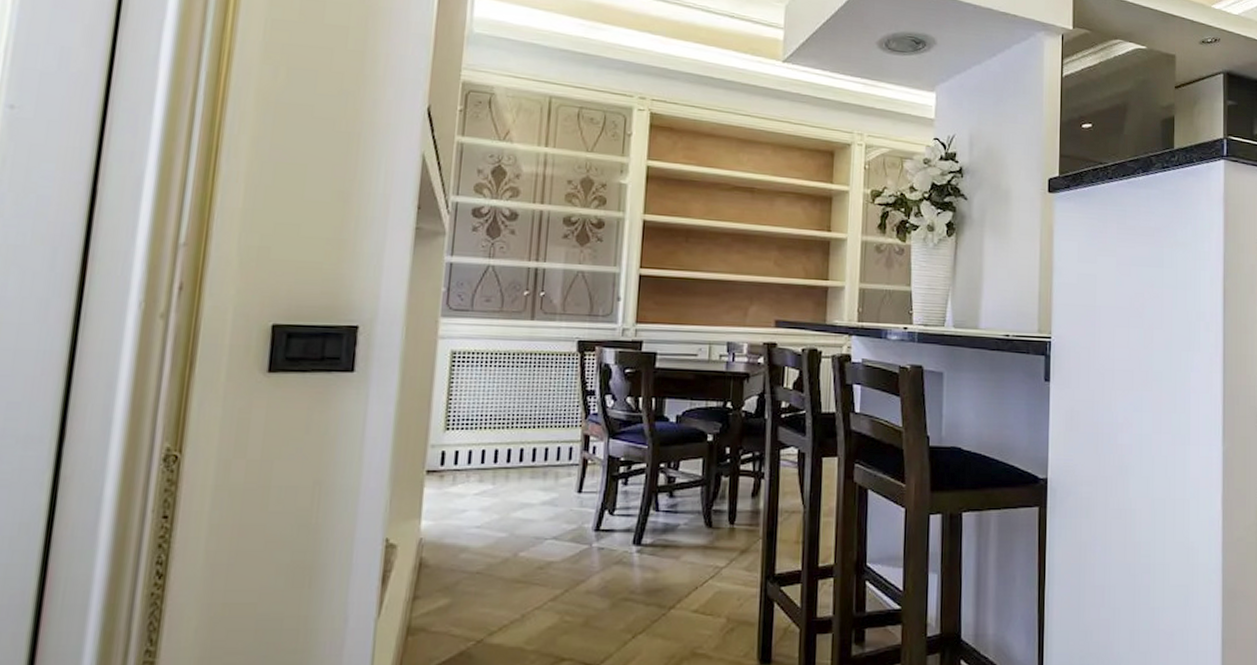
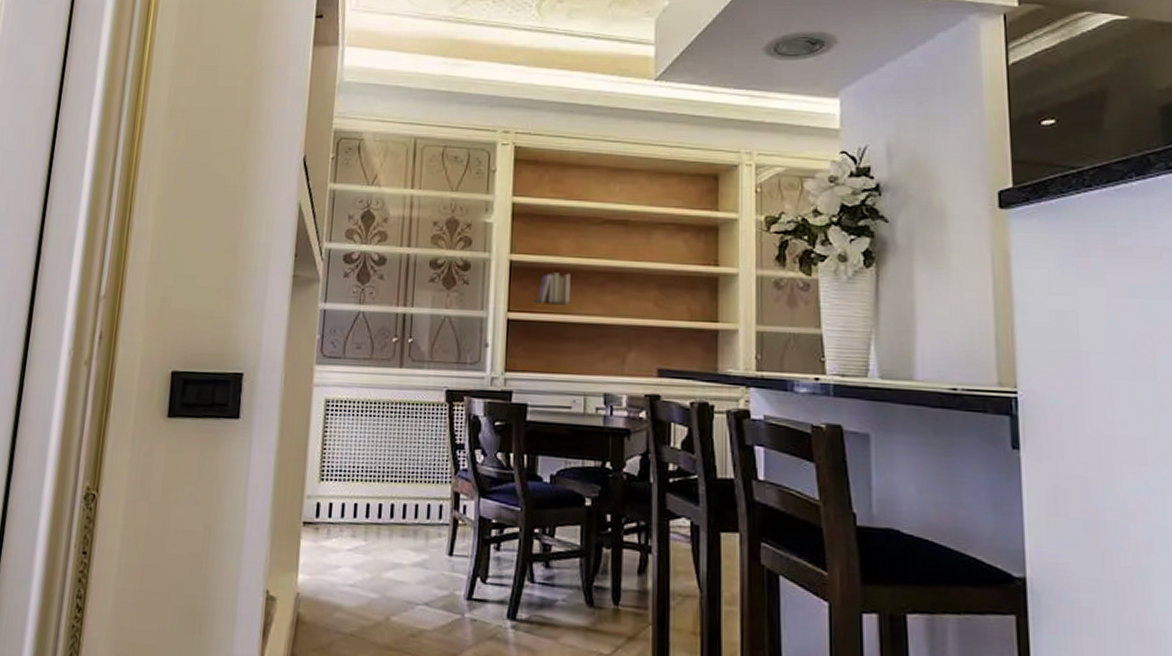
books: none [667,232,700,263] -> present [536,272,571,305]

